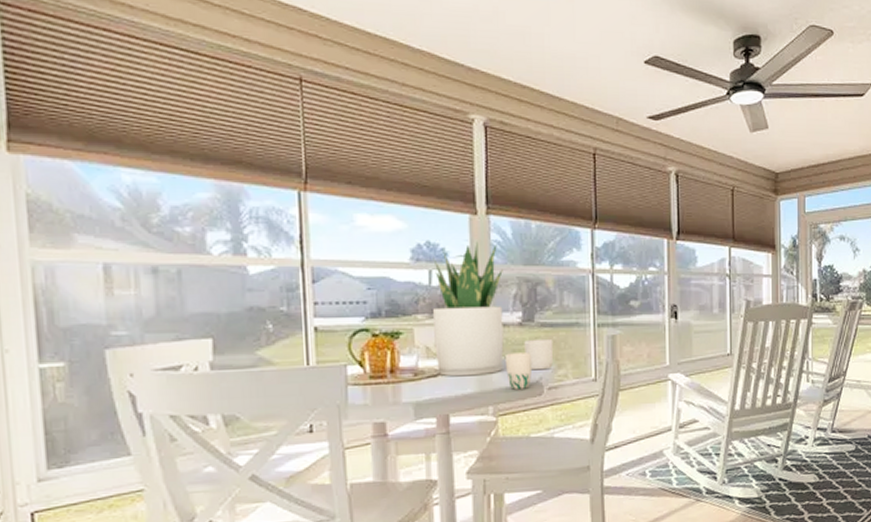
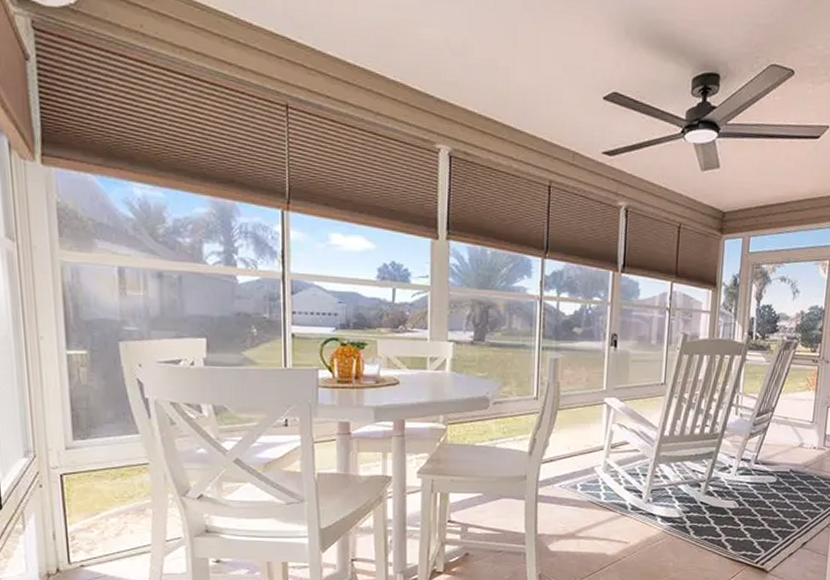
planter: present [433,241,504,377] -> none [395,264,459,387]
mug: present [506,352,533,390] -> none [457,369,481,402]
mug: present [524,338,554,371] -> none [474,357,501,386]

